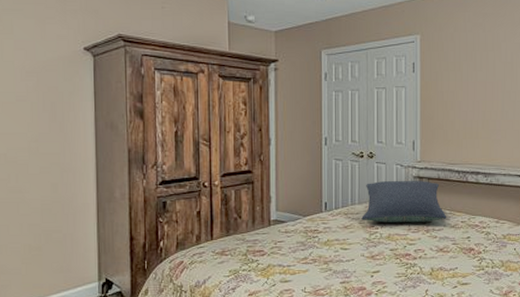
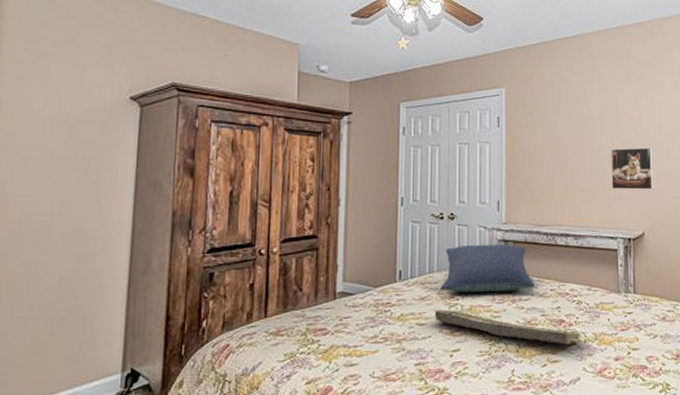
tray: none [353,236,491,270] -> present [430,309,583,345]

